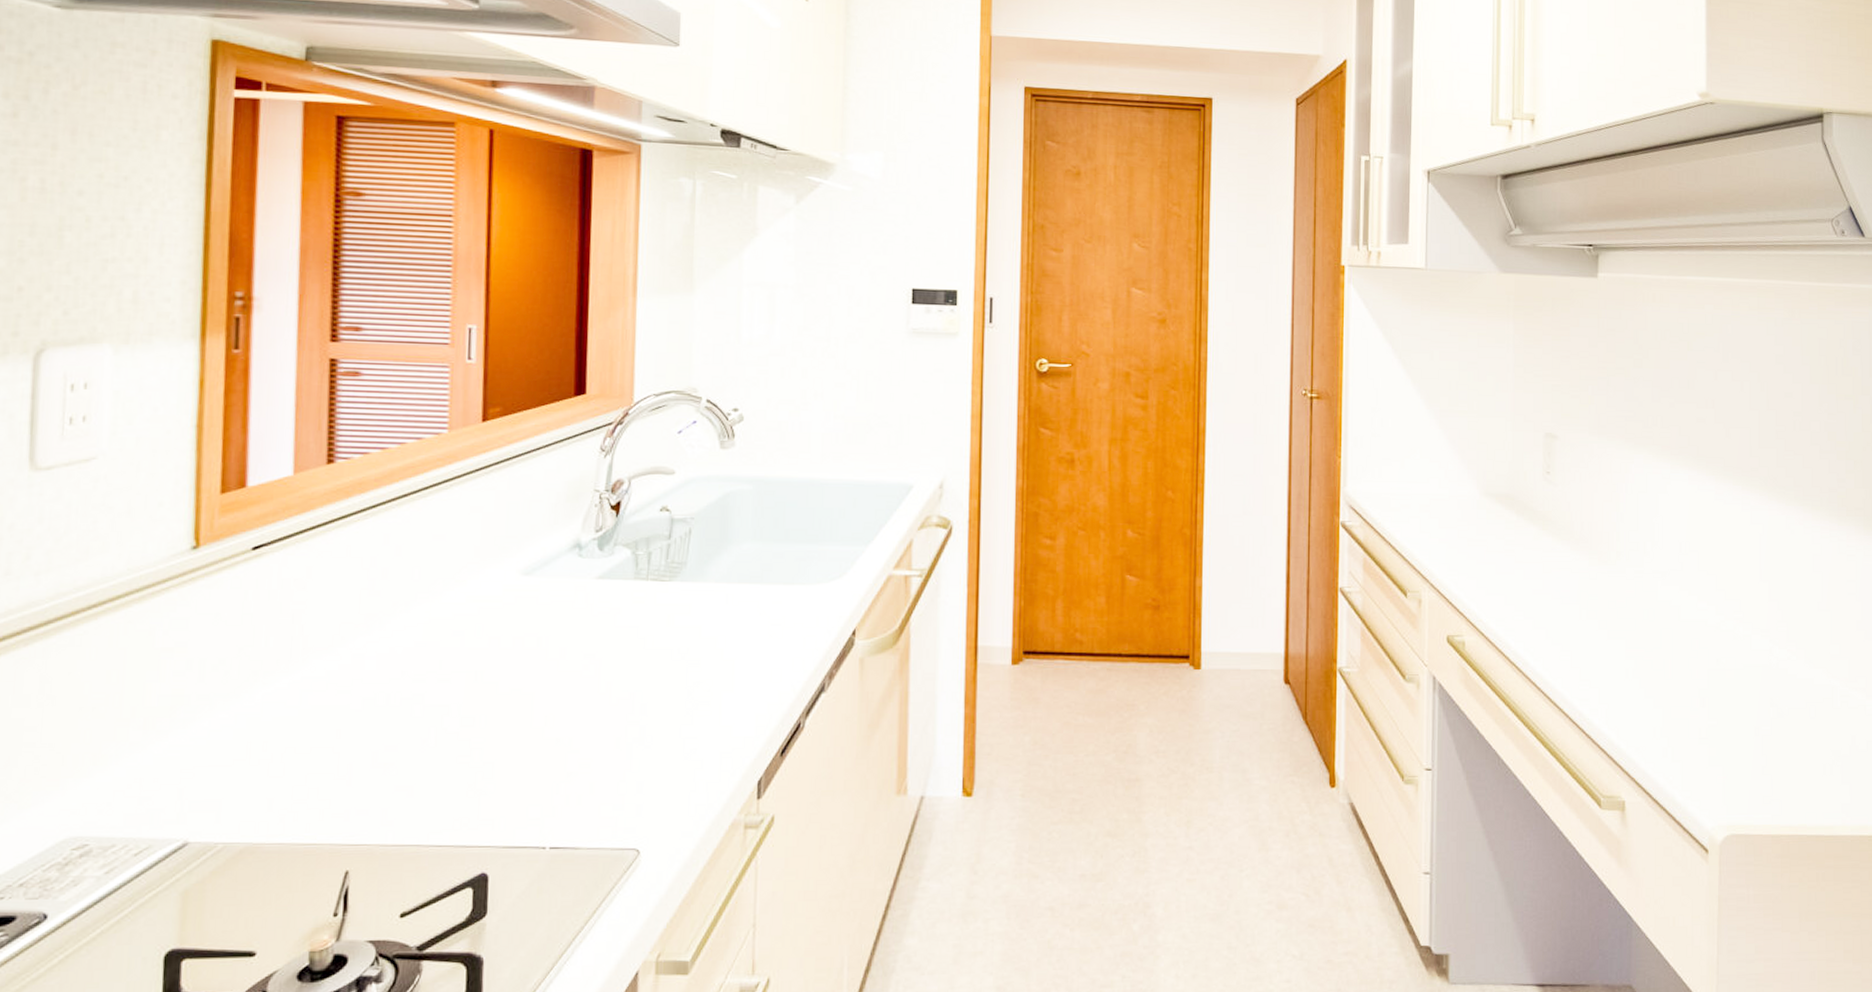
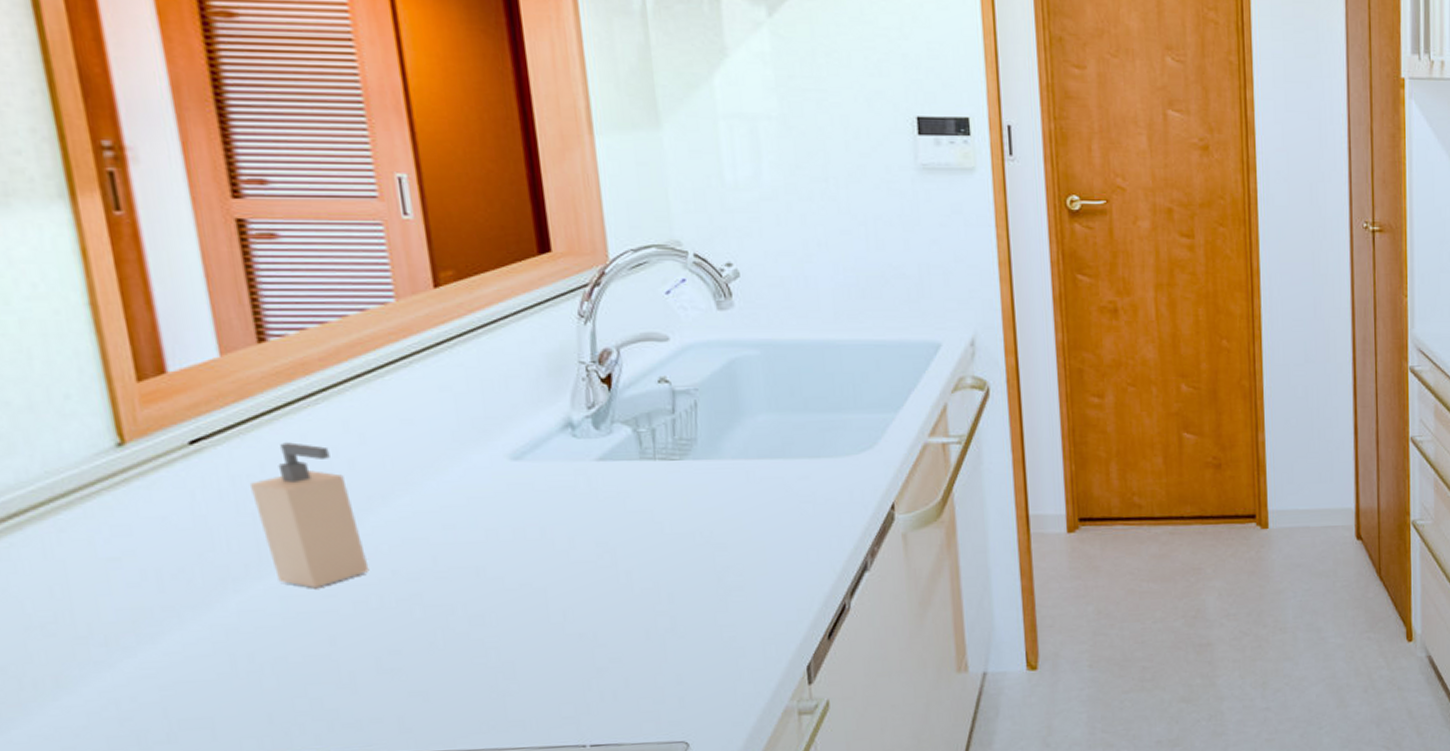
soap dispenser: none [296,551,383,684] -> present [250,442,370,588]

